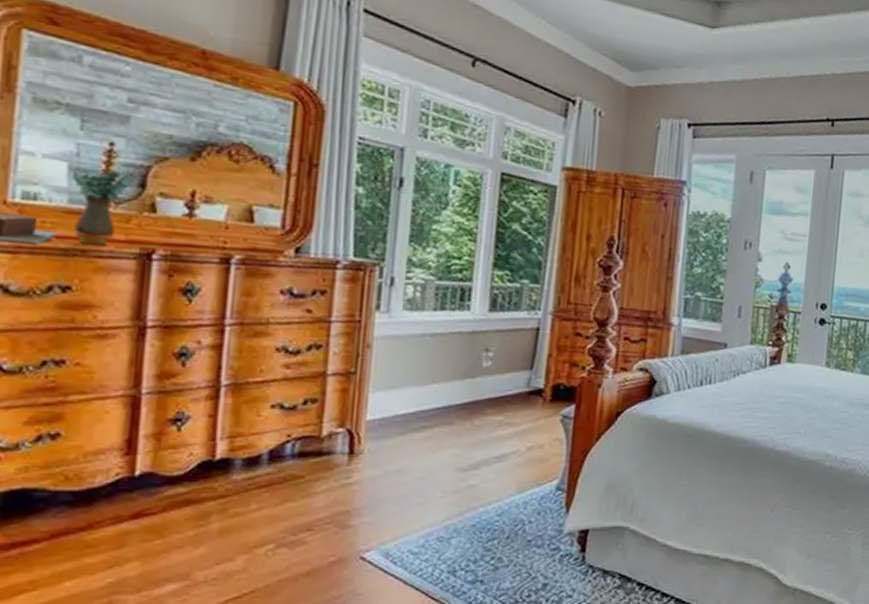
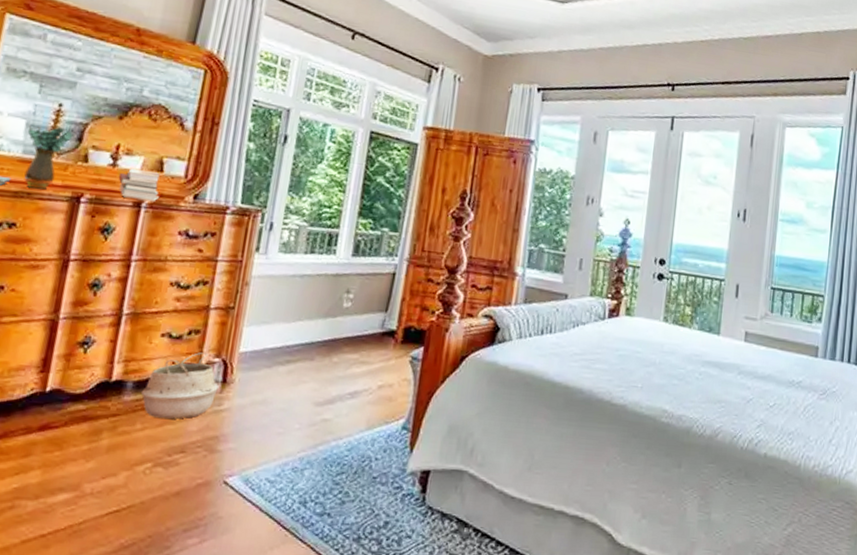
books: none [197,218,252,258] -> present [118,168,160,202]
woven basket: none [252,422,345,497] -> present [140,351,219,420]

